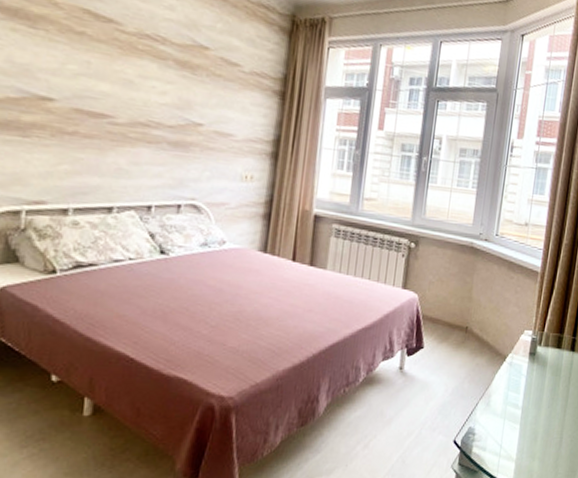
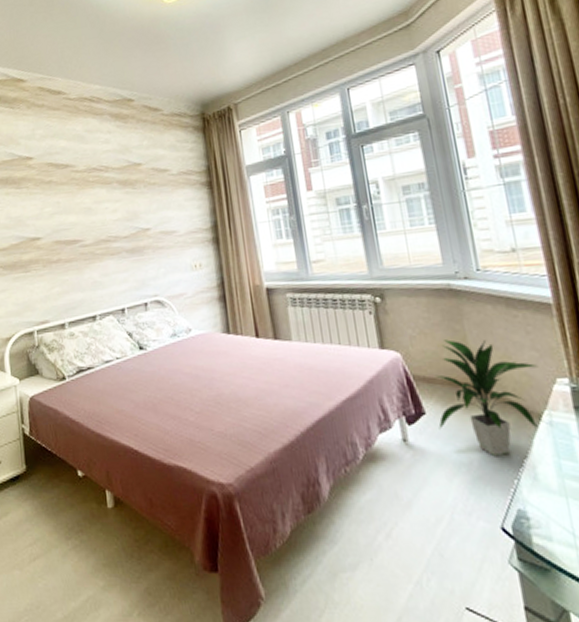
indoor plant: none [430,289,516,385] -> present [435,339,539,456]

